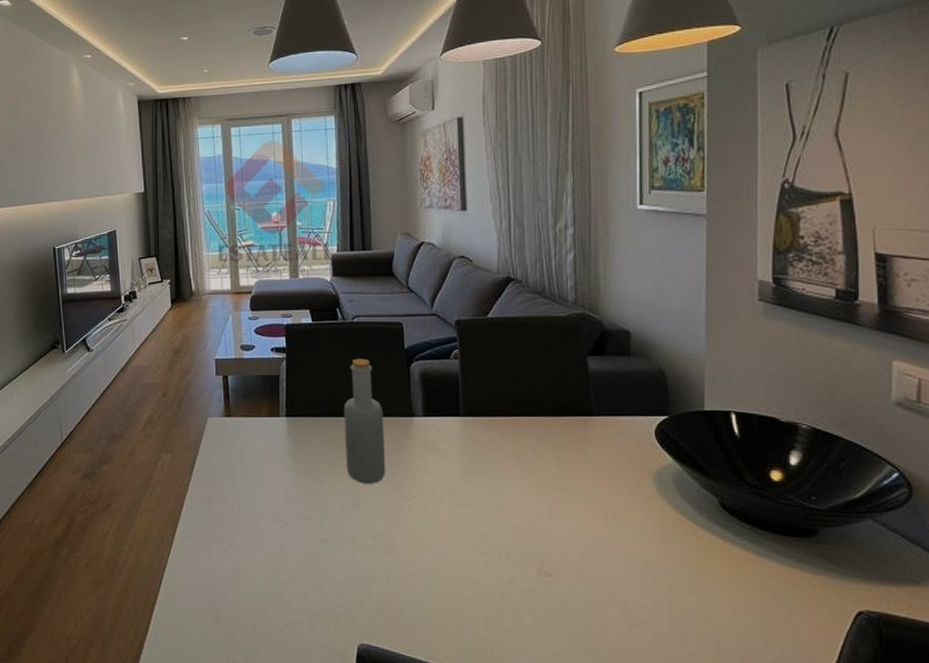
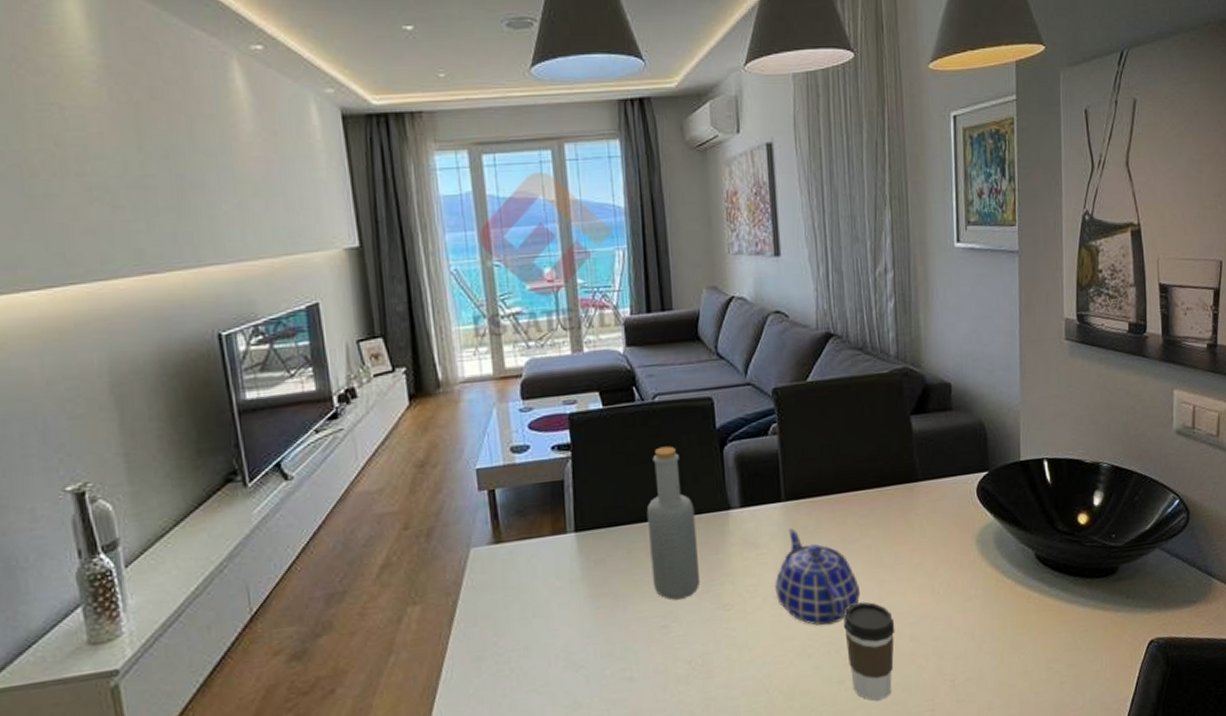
teapot: none [452,440,533,530] -> present [775,528,861,626]
coffee cup: none [515,515,566,607] -> present [844,601,895,701]

